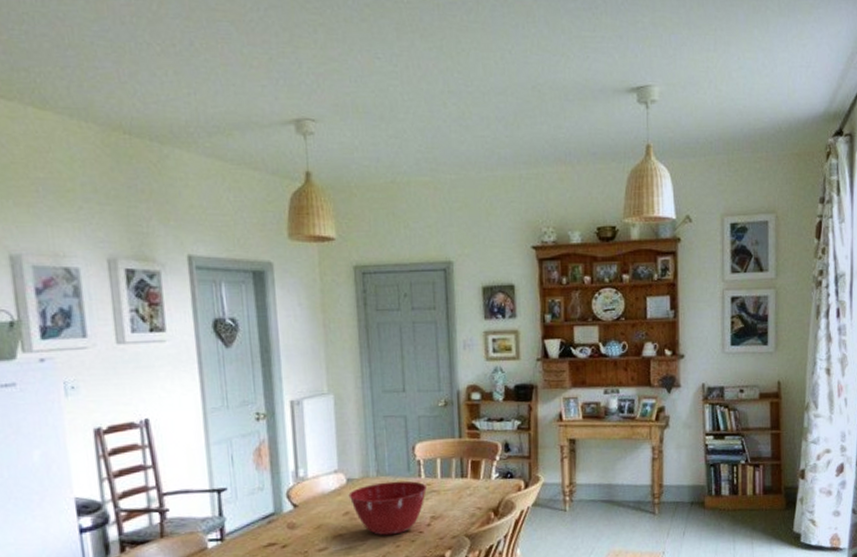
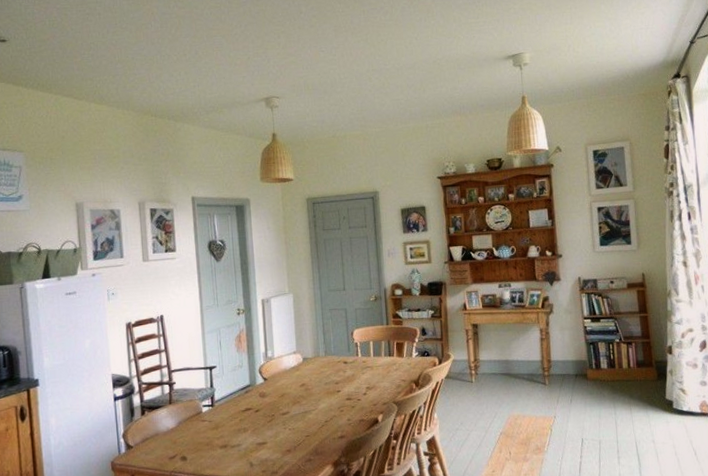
mixing bowl: present [348,480,427,536] -> none [304,359,363,403]

